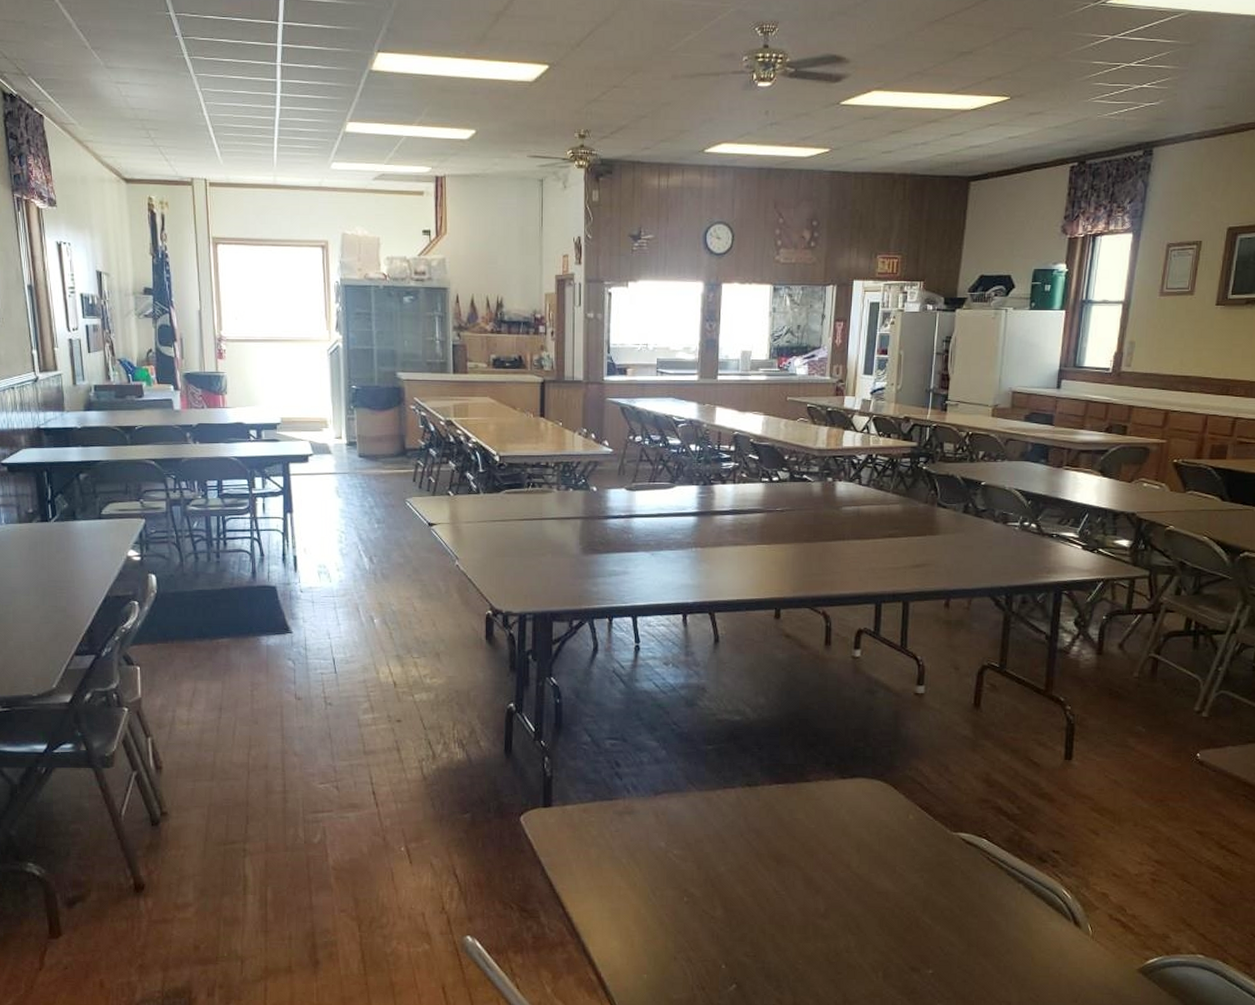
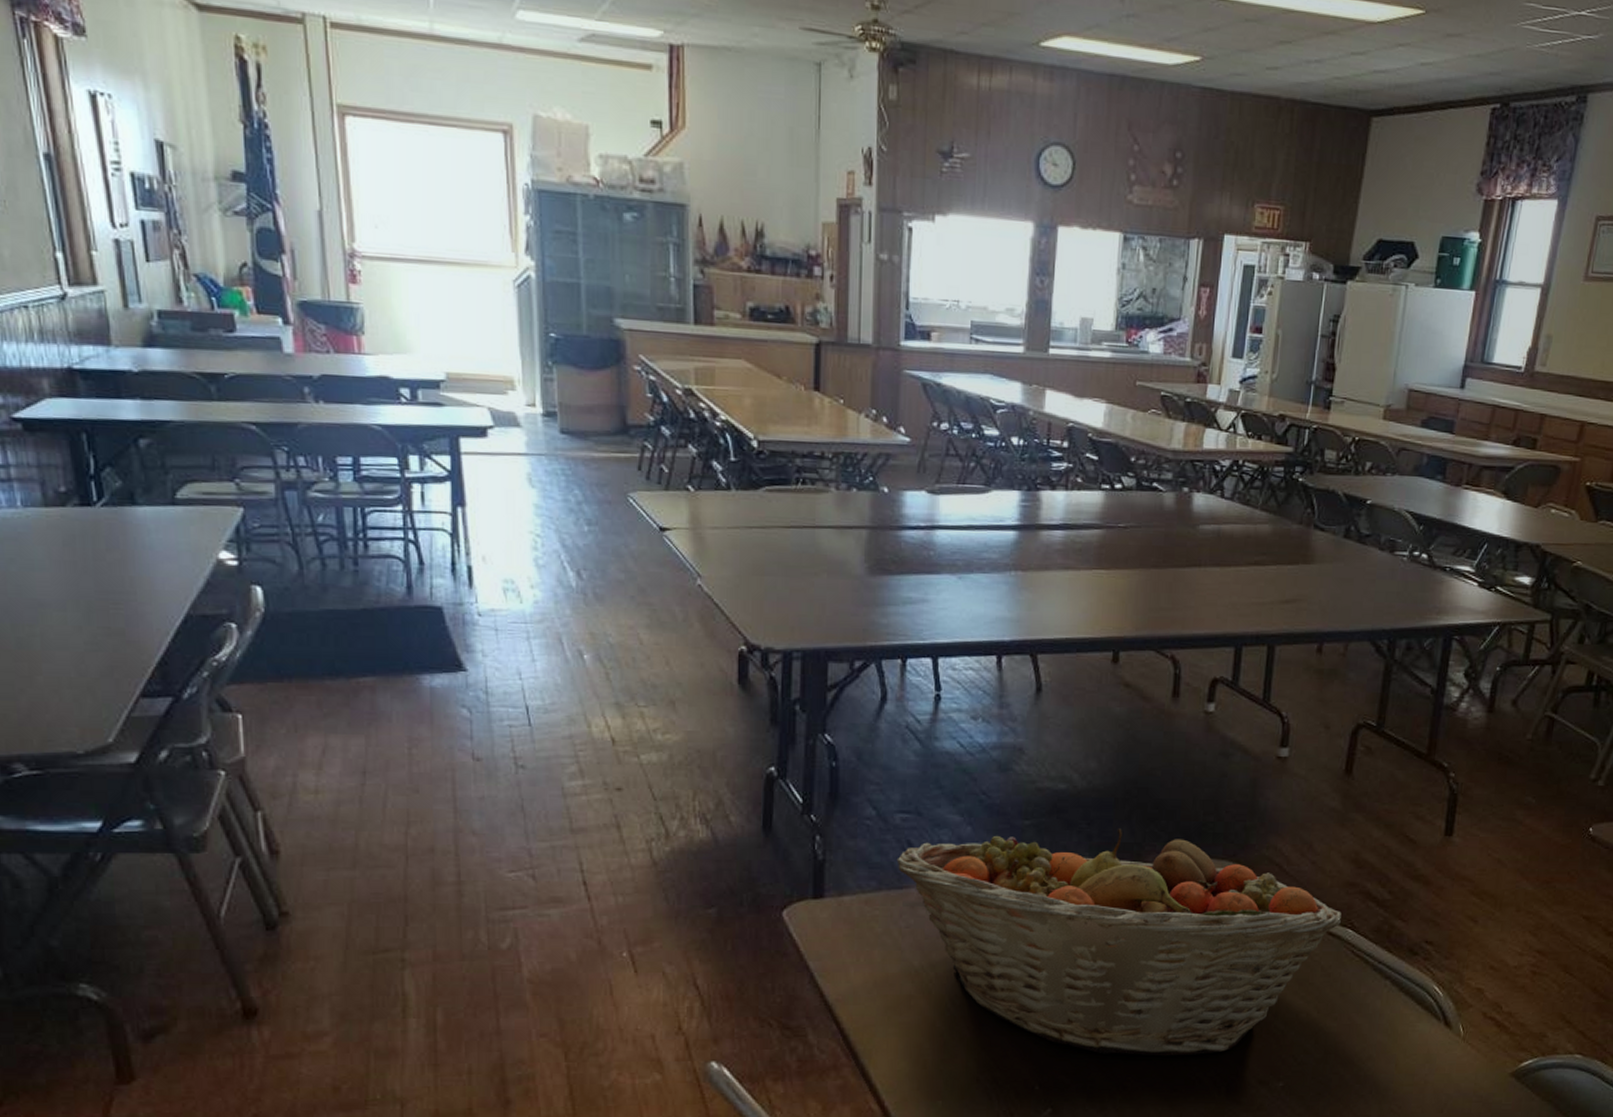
fruit basket: none [607,752,977,944] -> present [896,828,1341,1056]

